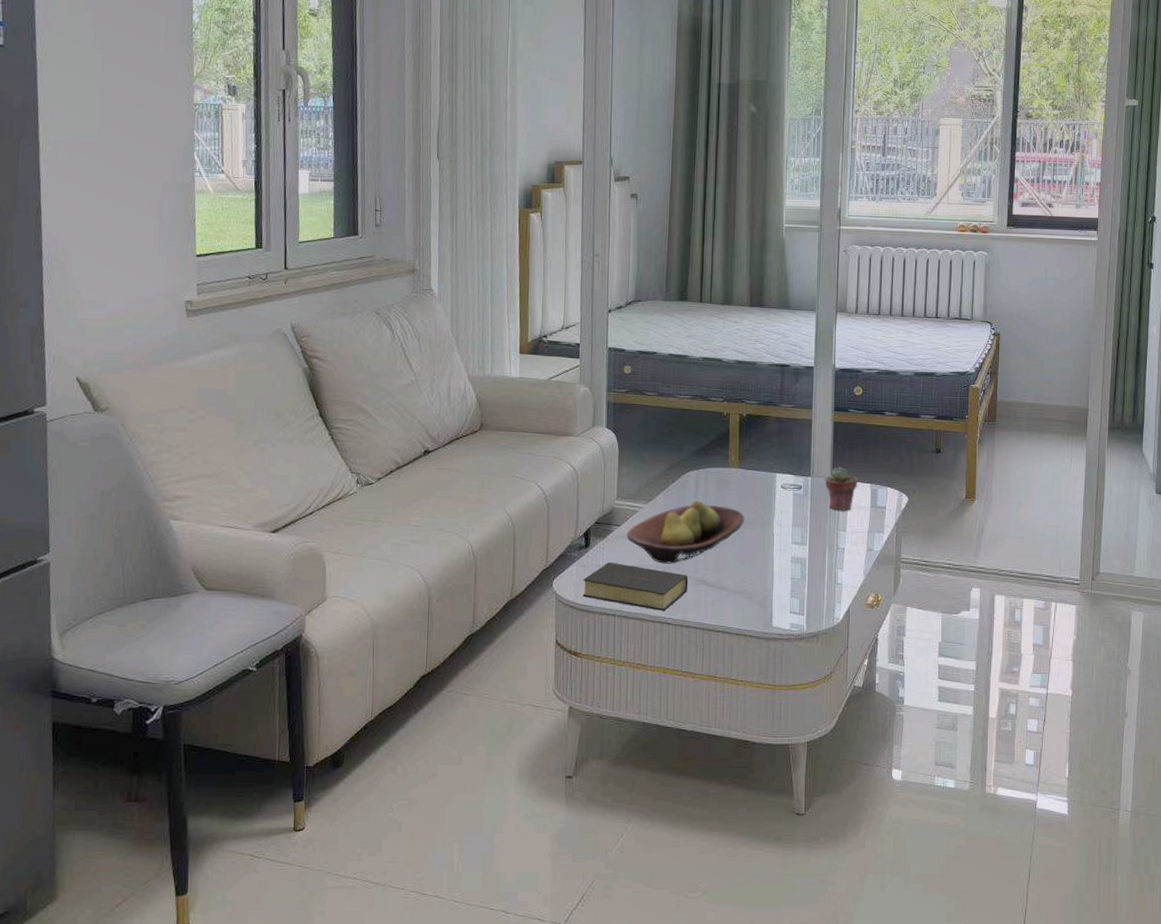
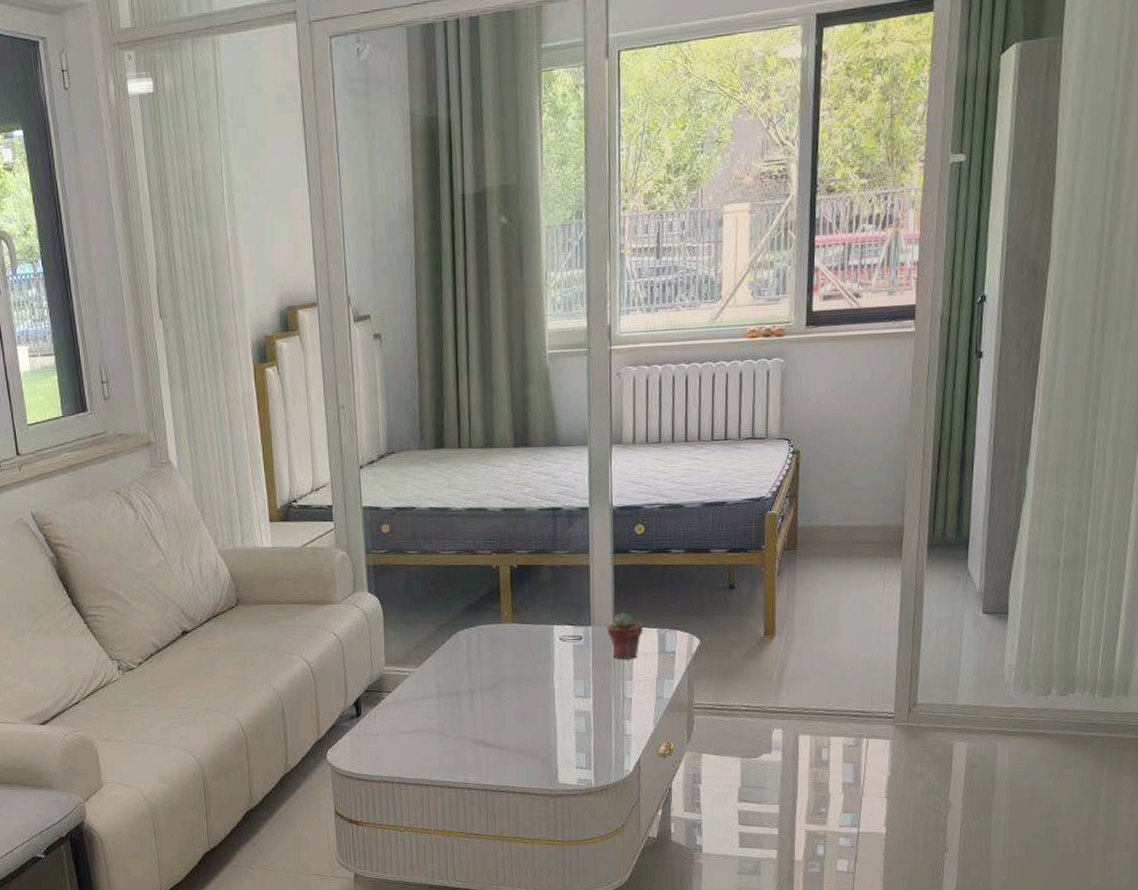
bible: present [583,562,689,612] -> none [357,729,467,776]
fruit bowl: present [626,500,744,564] -> none [398,660,522,728]

